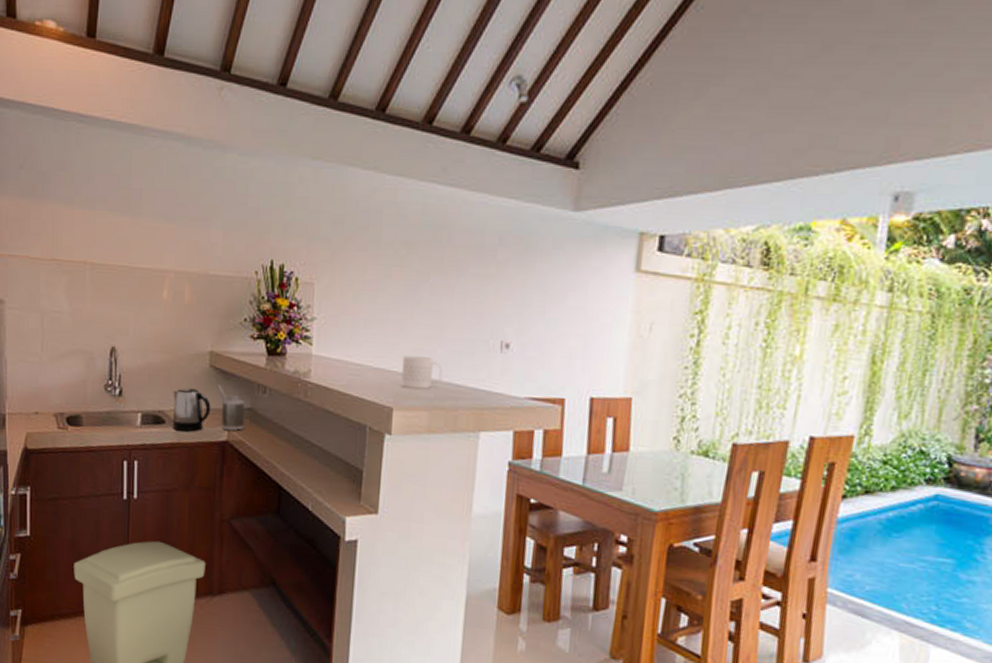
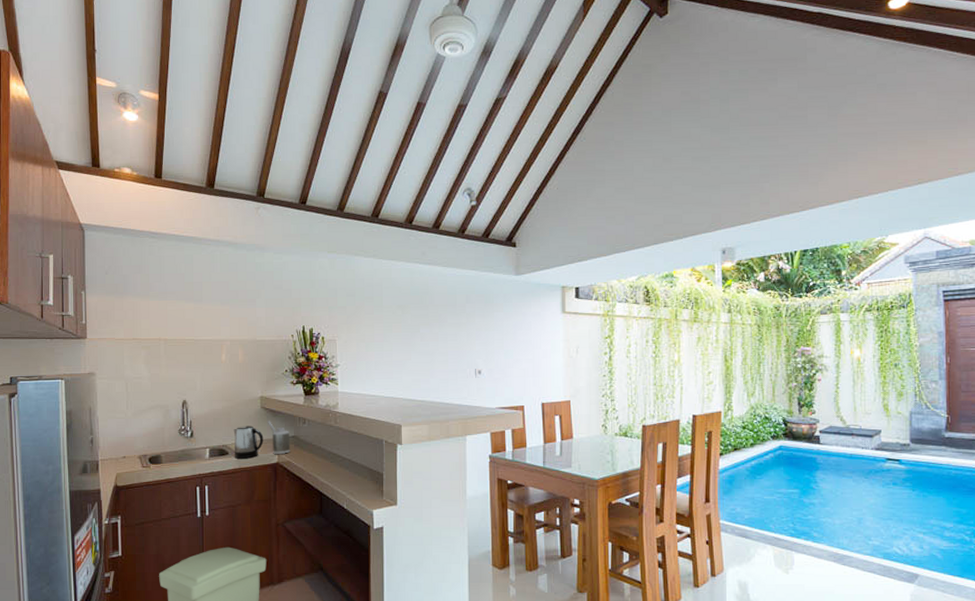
mug: present [401,355,444,390] -> none [405,386,436,409]

